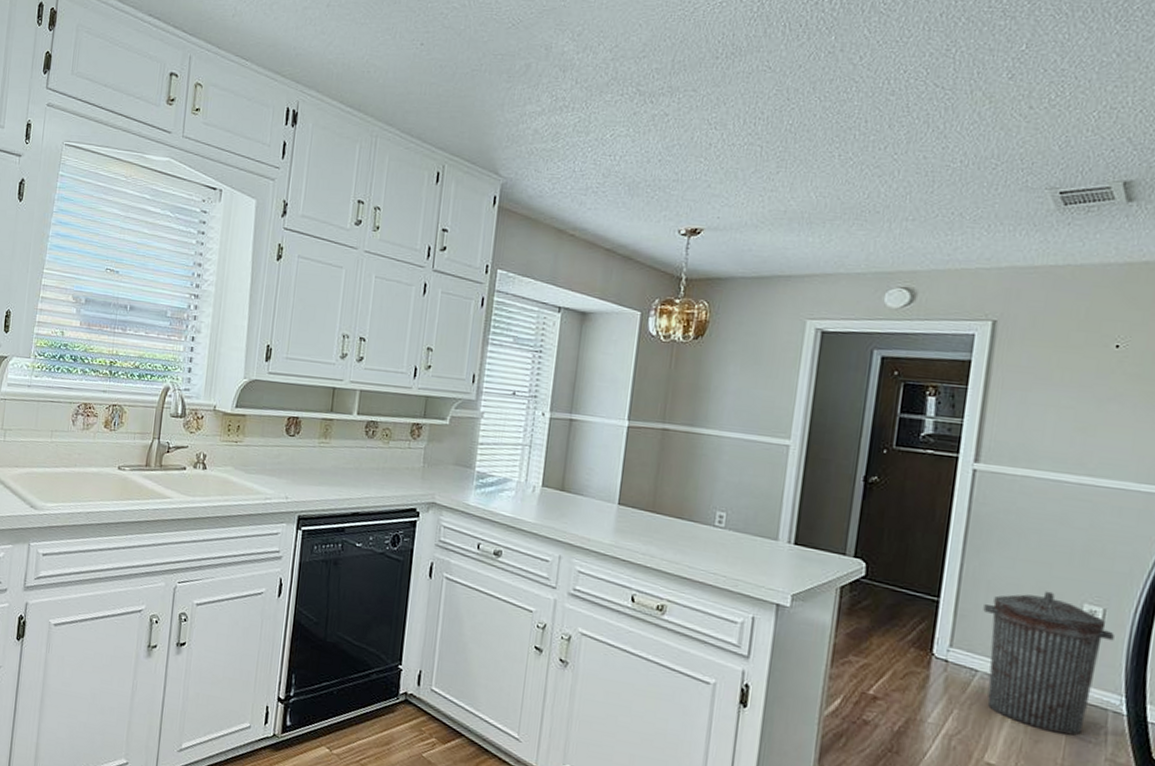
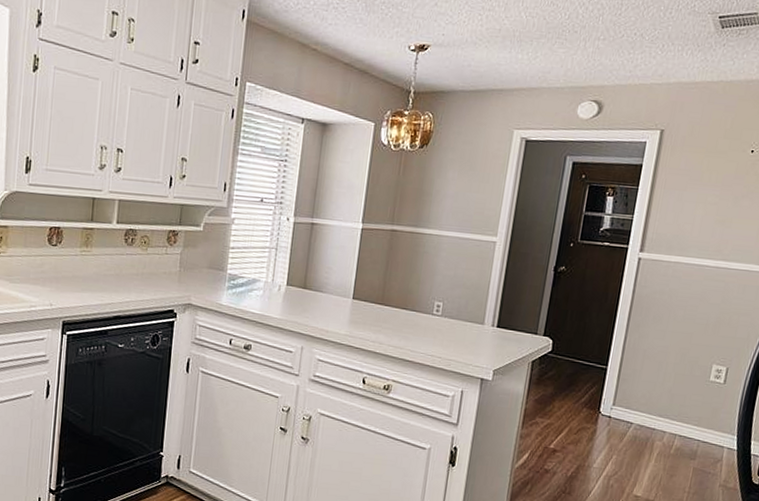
trash can: present [983,591,1115,736] -> none [638,356,733,469]

